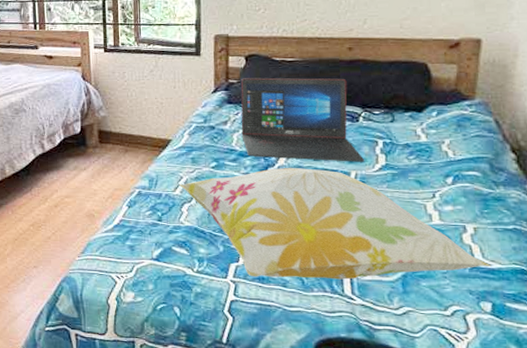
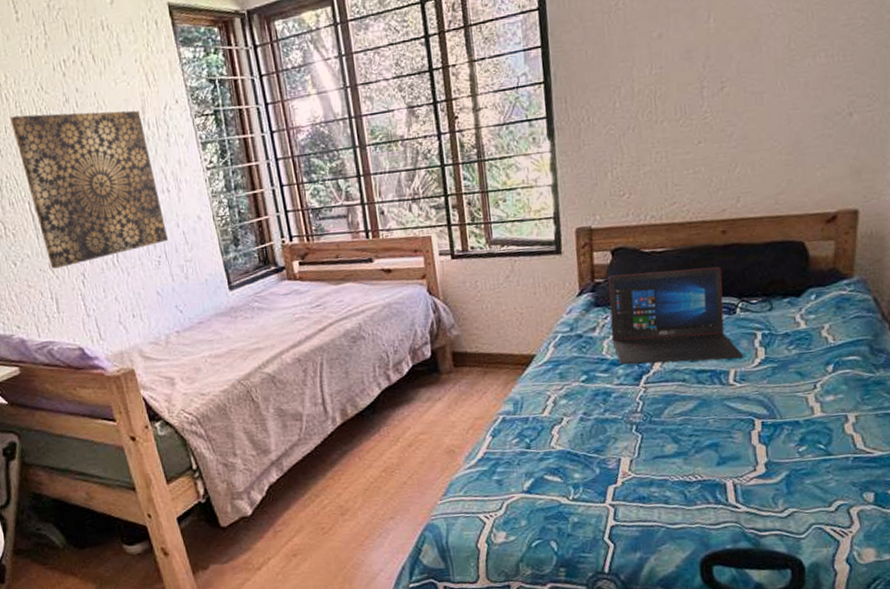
decorative pillow: present [178,167,492,280] -> none [546,370,873,498]

